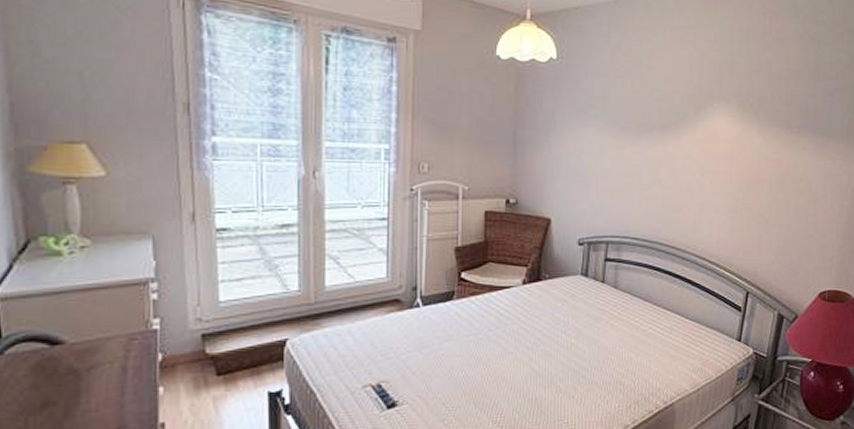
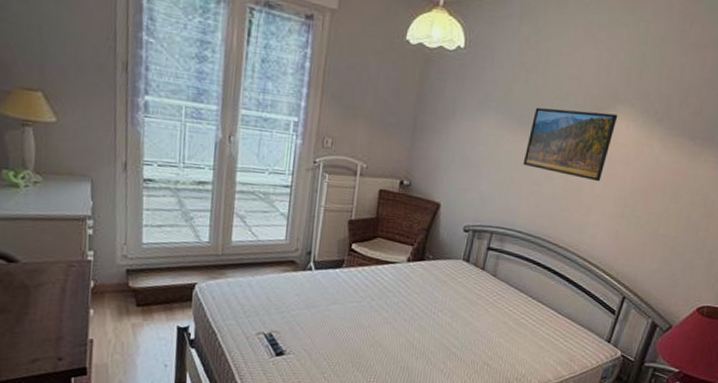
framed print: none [629,110,716,179] -> present [523,107,618,182]

